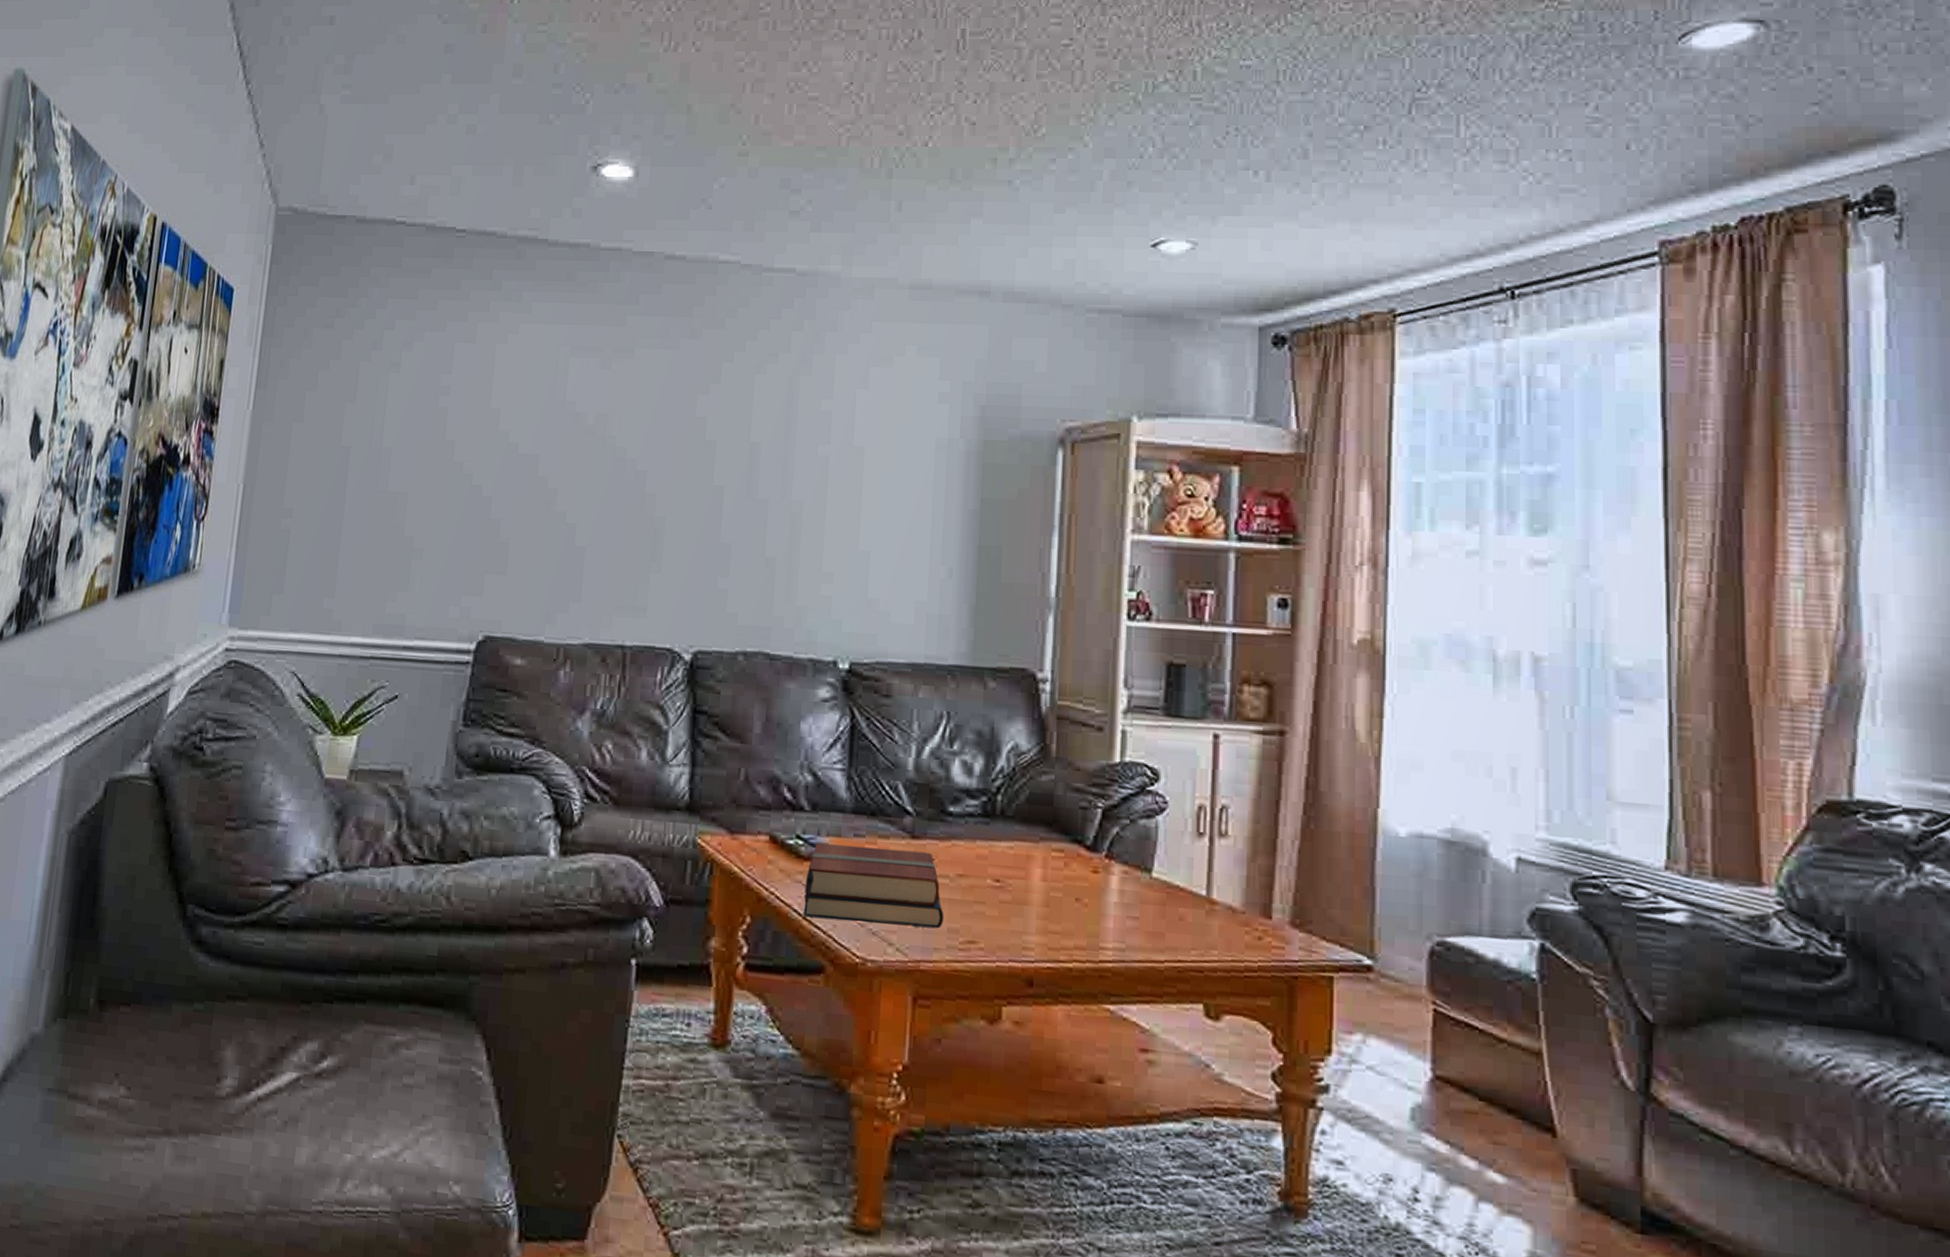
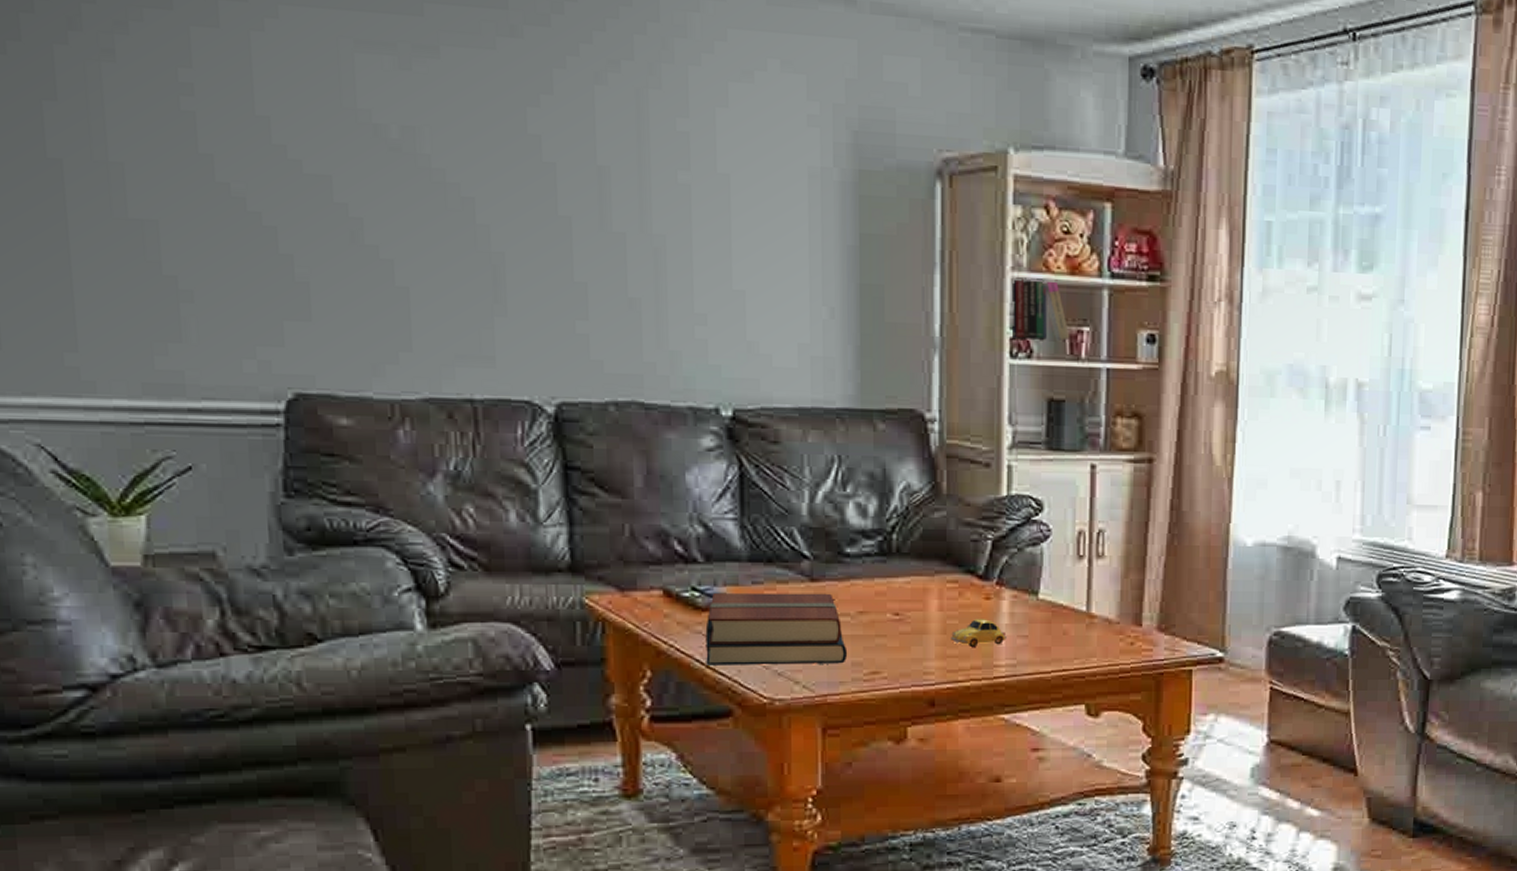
toy car: none [1054,892,1115,926] -> present [951,618,1007,648]
books: none [1127,540,1193,605] -> present [1009,277,1070,342]

